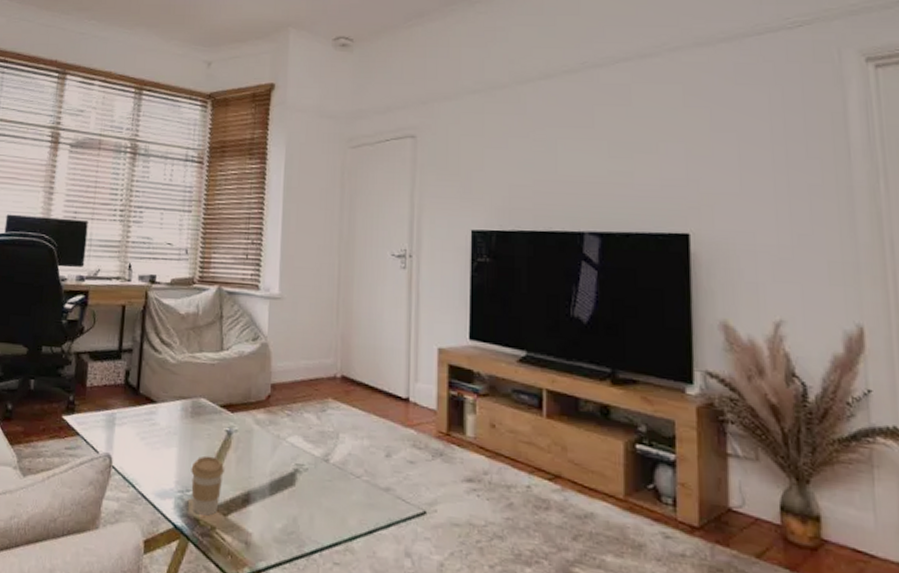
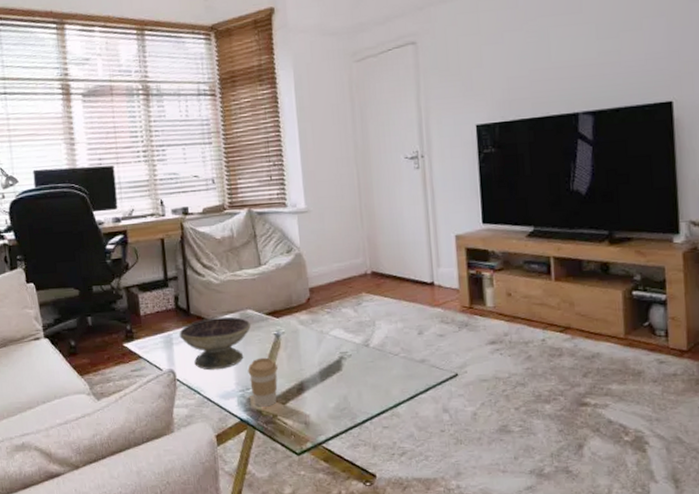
decorative bowl: none [123,400,202,463] -> present [179,316,251,371]

